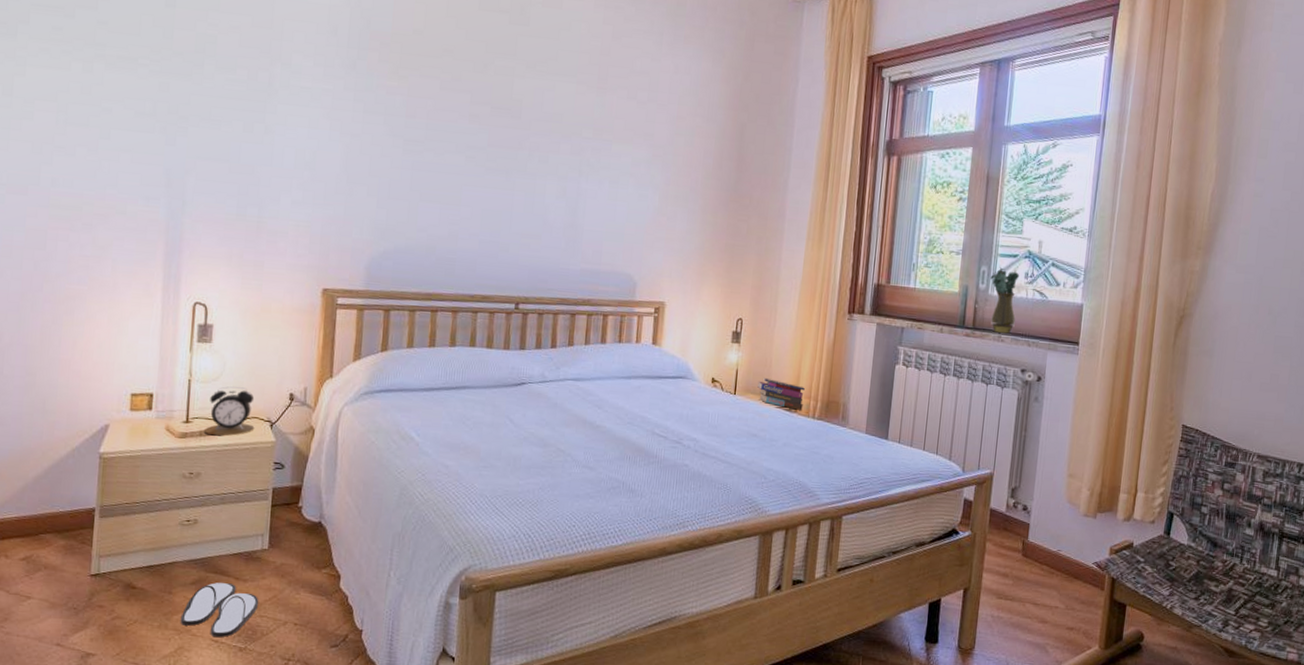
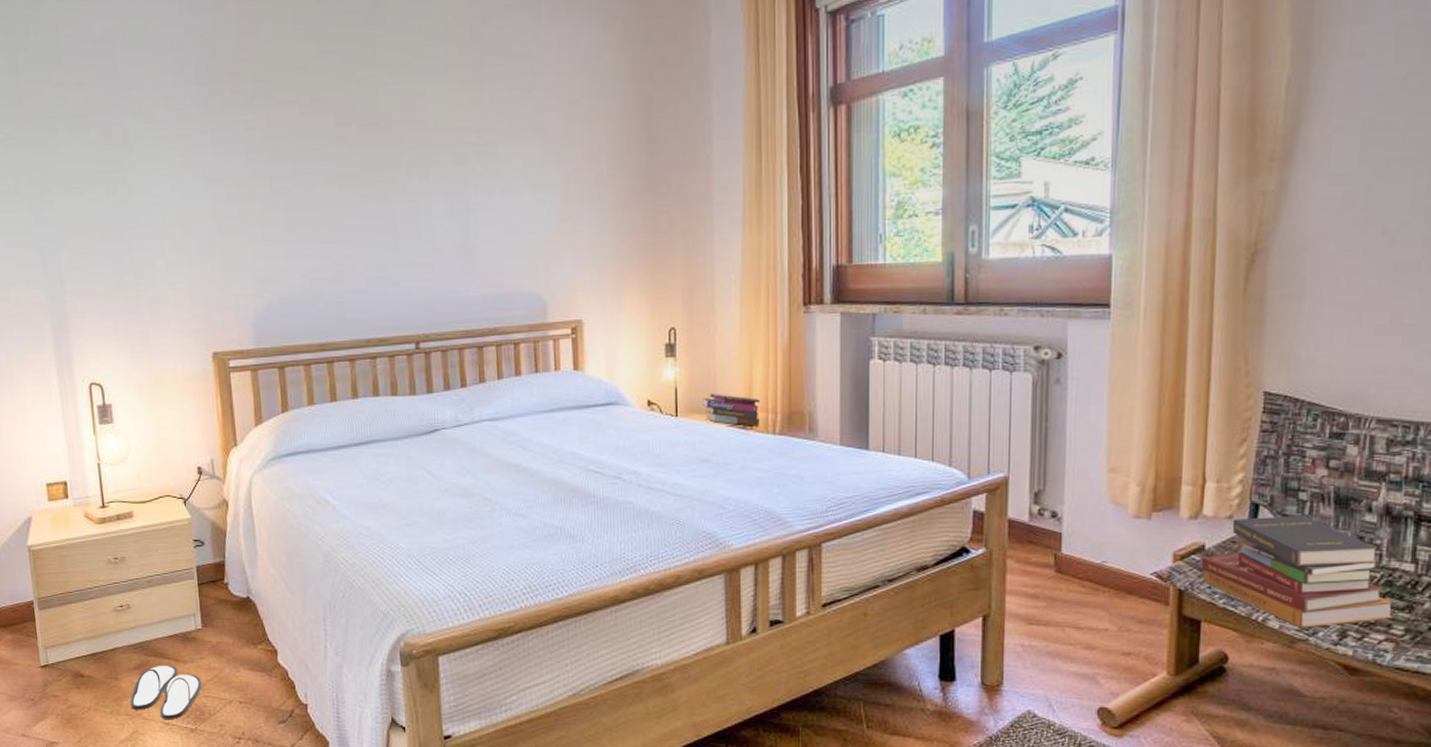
alarm clock: present [205,386,255,437] -> none [121,465,169,518]
vase: present [991,266,1020,334] -> none [983,222,1022,305]
books: none [1129,523,1262,617] -> present [1201,515,1394,628]

